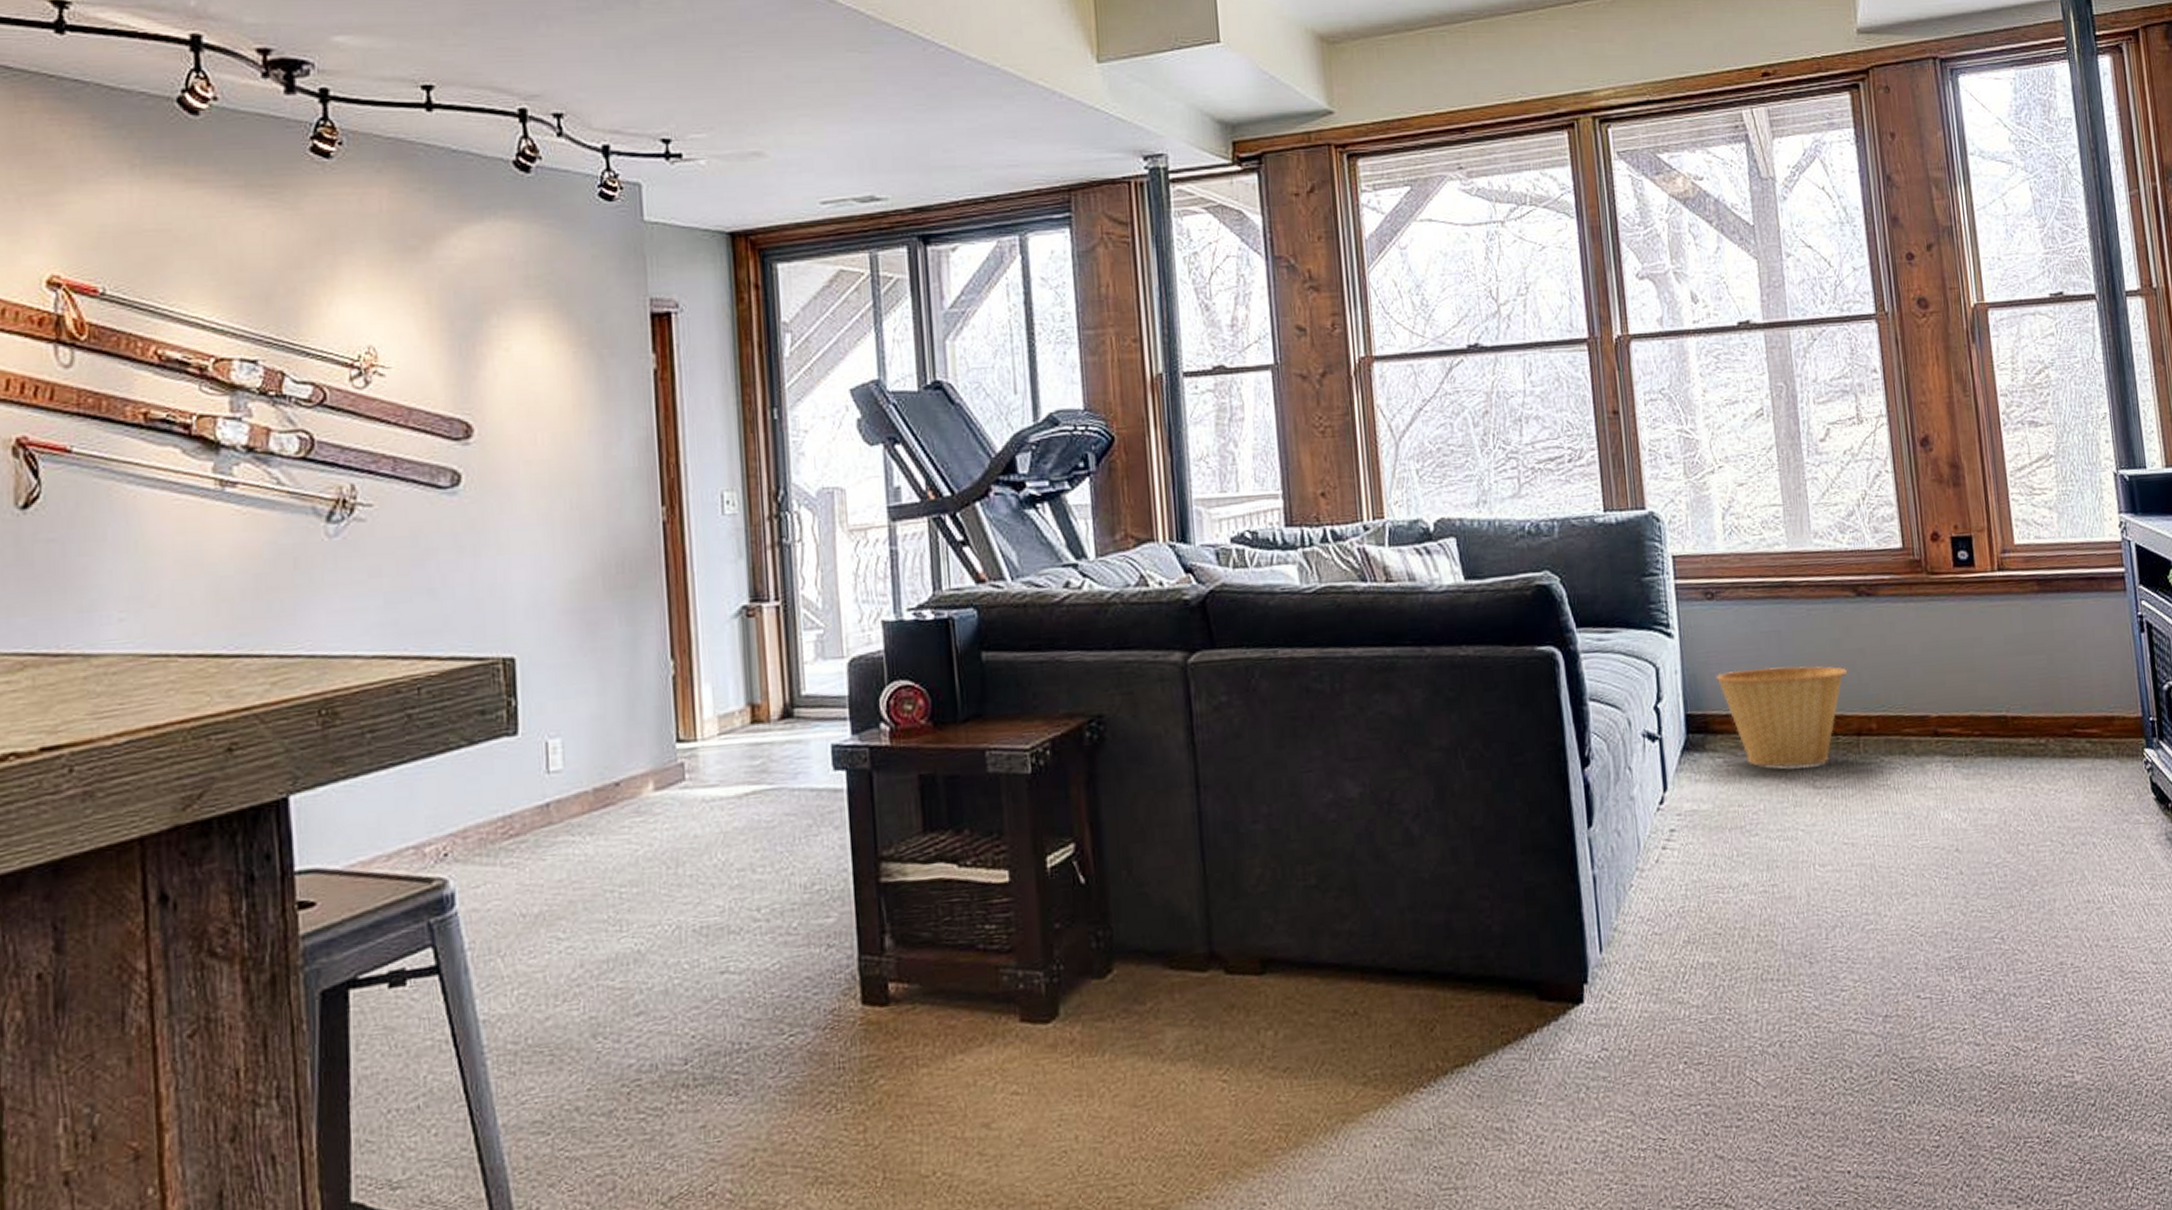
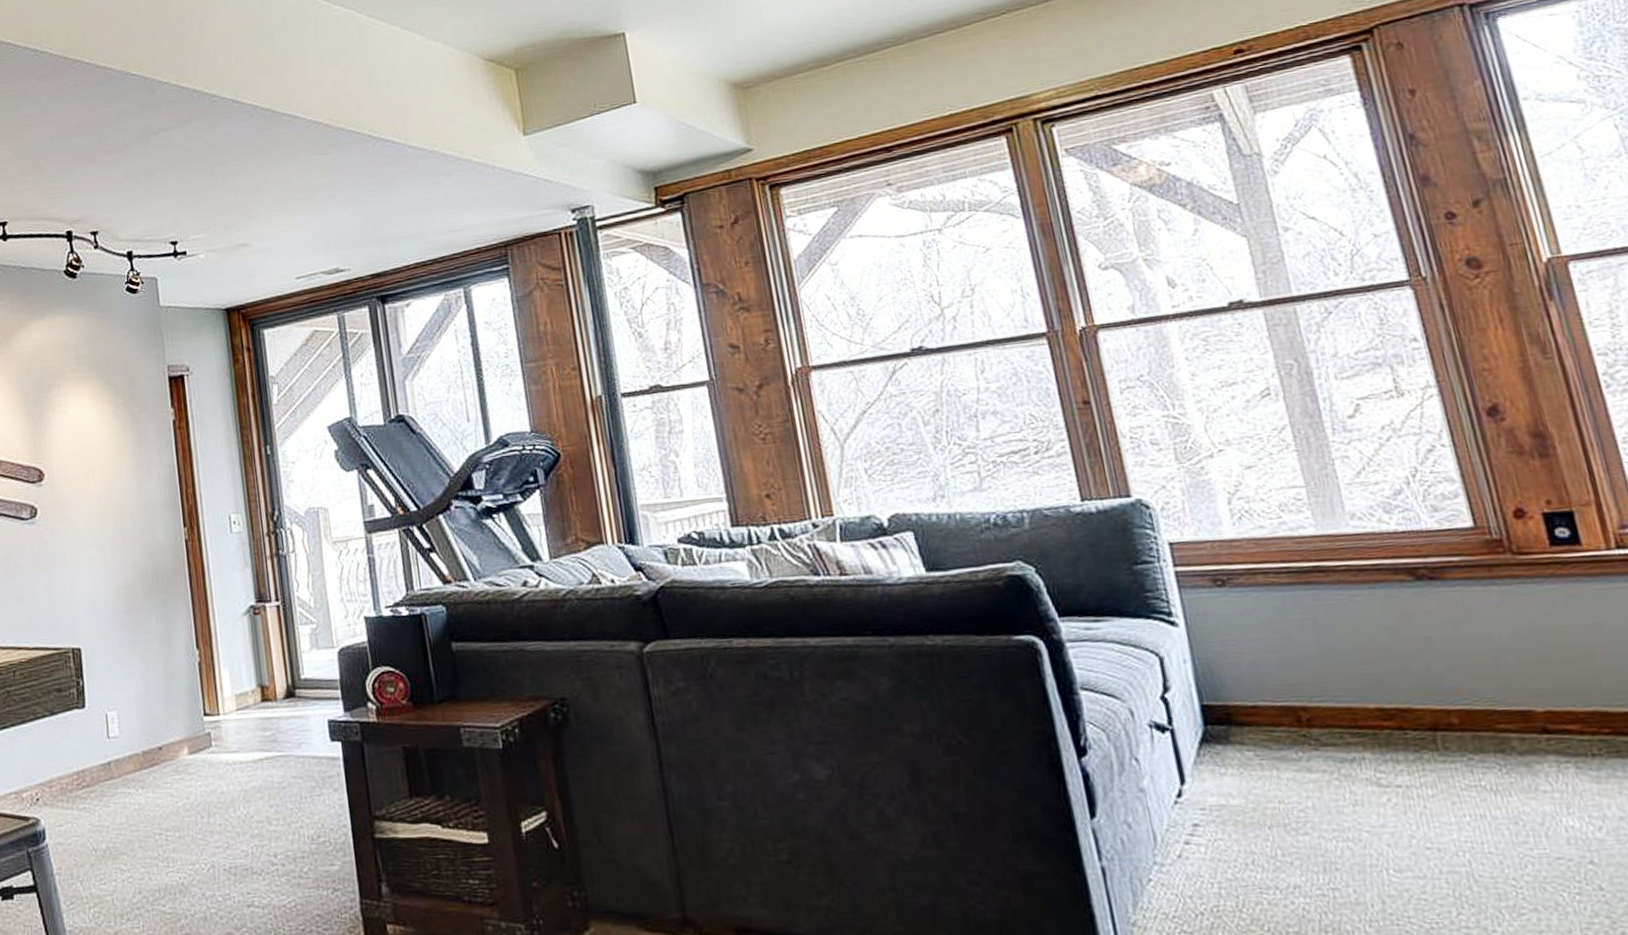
basket: present [1716,665,1848,768] -> none [1236,654,1413,764]

